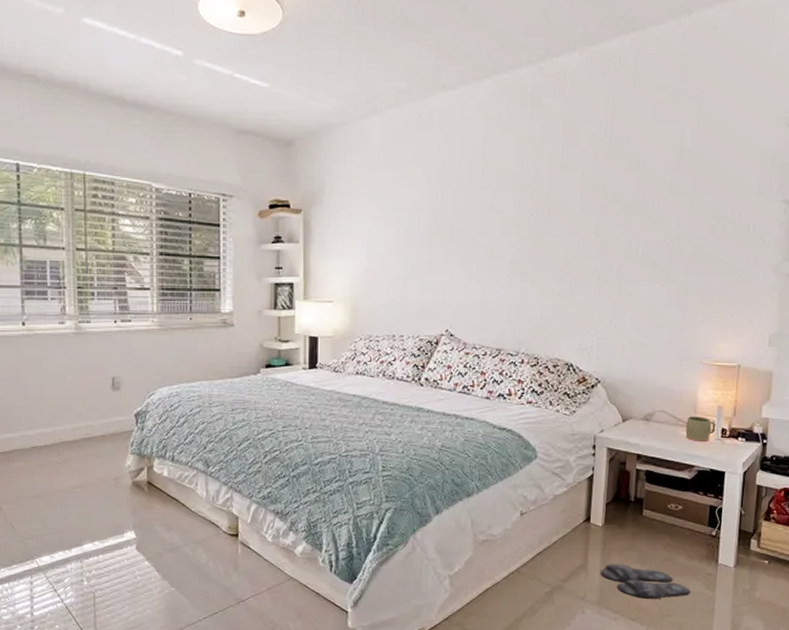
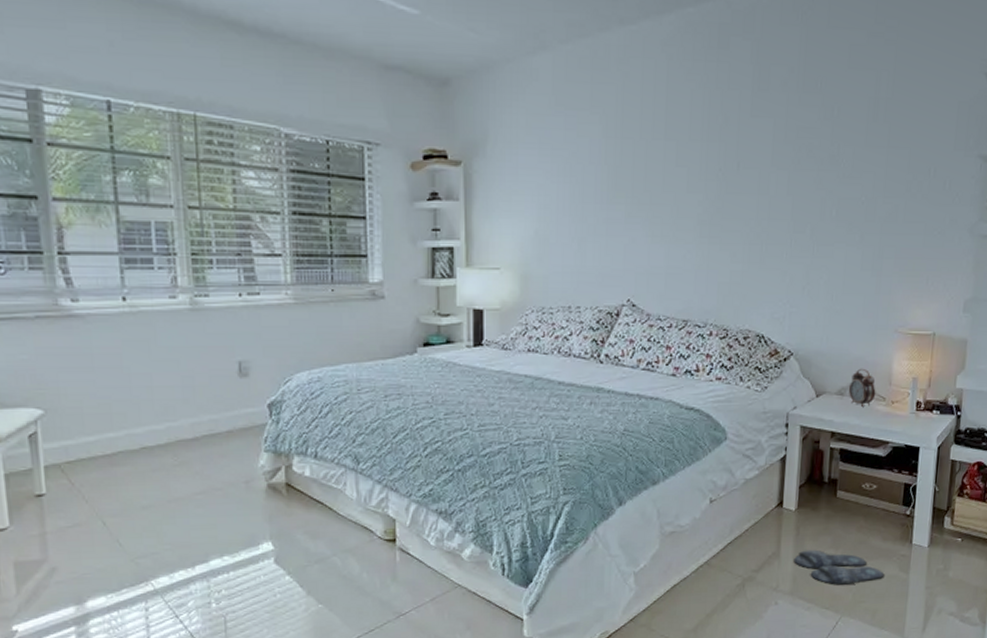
alarm clock: none [653,396,681,432] -> present [848,368,876,406]
mug: present [685,416,716,441] -> none [880,389,911,416]

